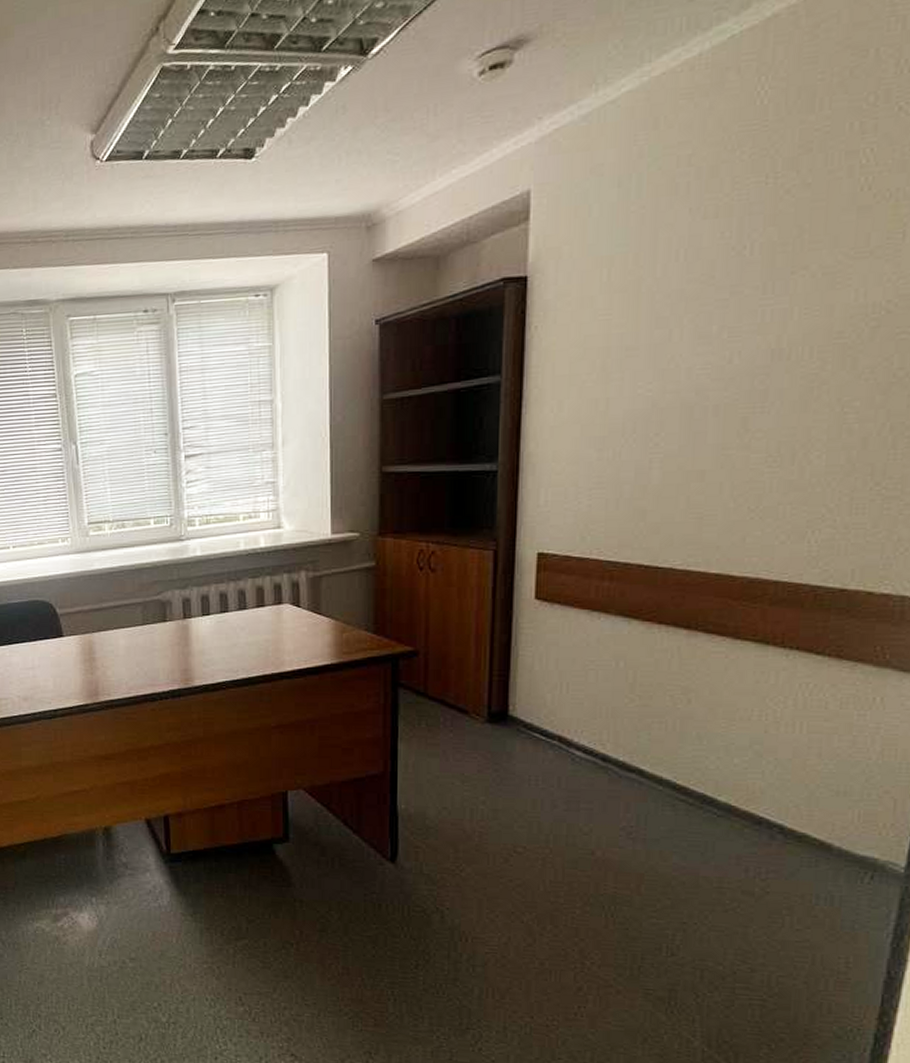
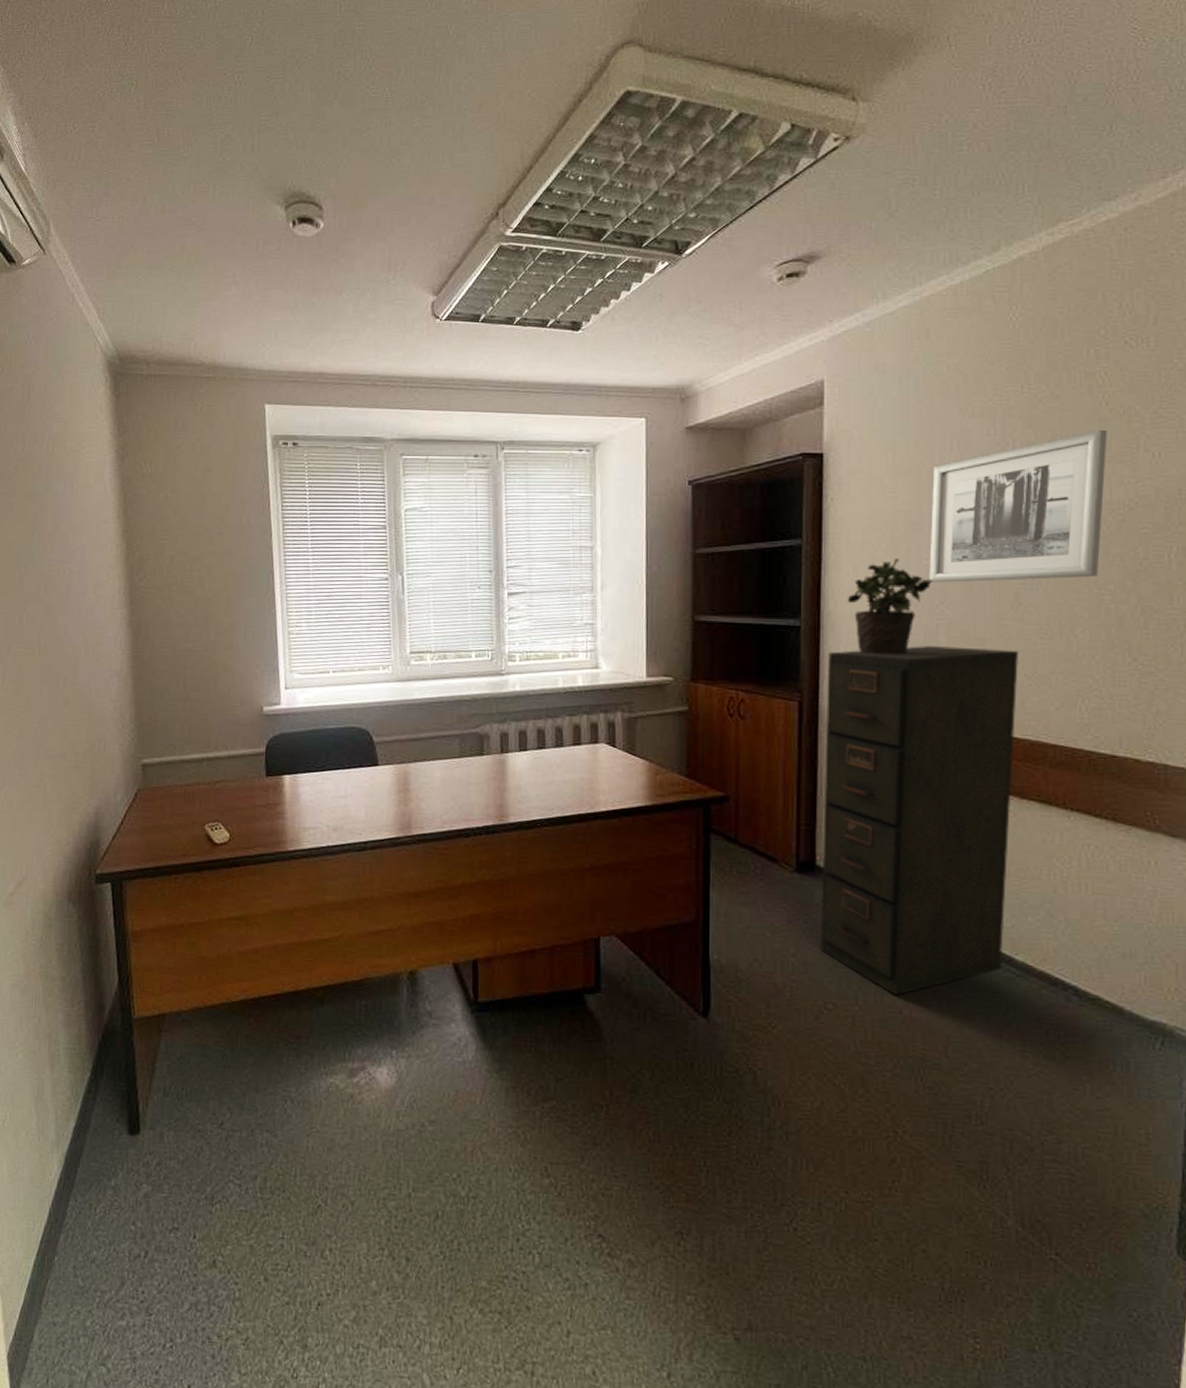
filing cabinet: none [512,481,742,839] -> present [821,646,1018,996]
potted plant: none [549,388,648,497] -> present [847,557,932,655]
wall art: none [644,219,868,413] -> present [929,429,1108,583]

